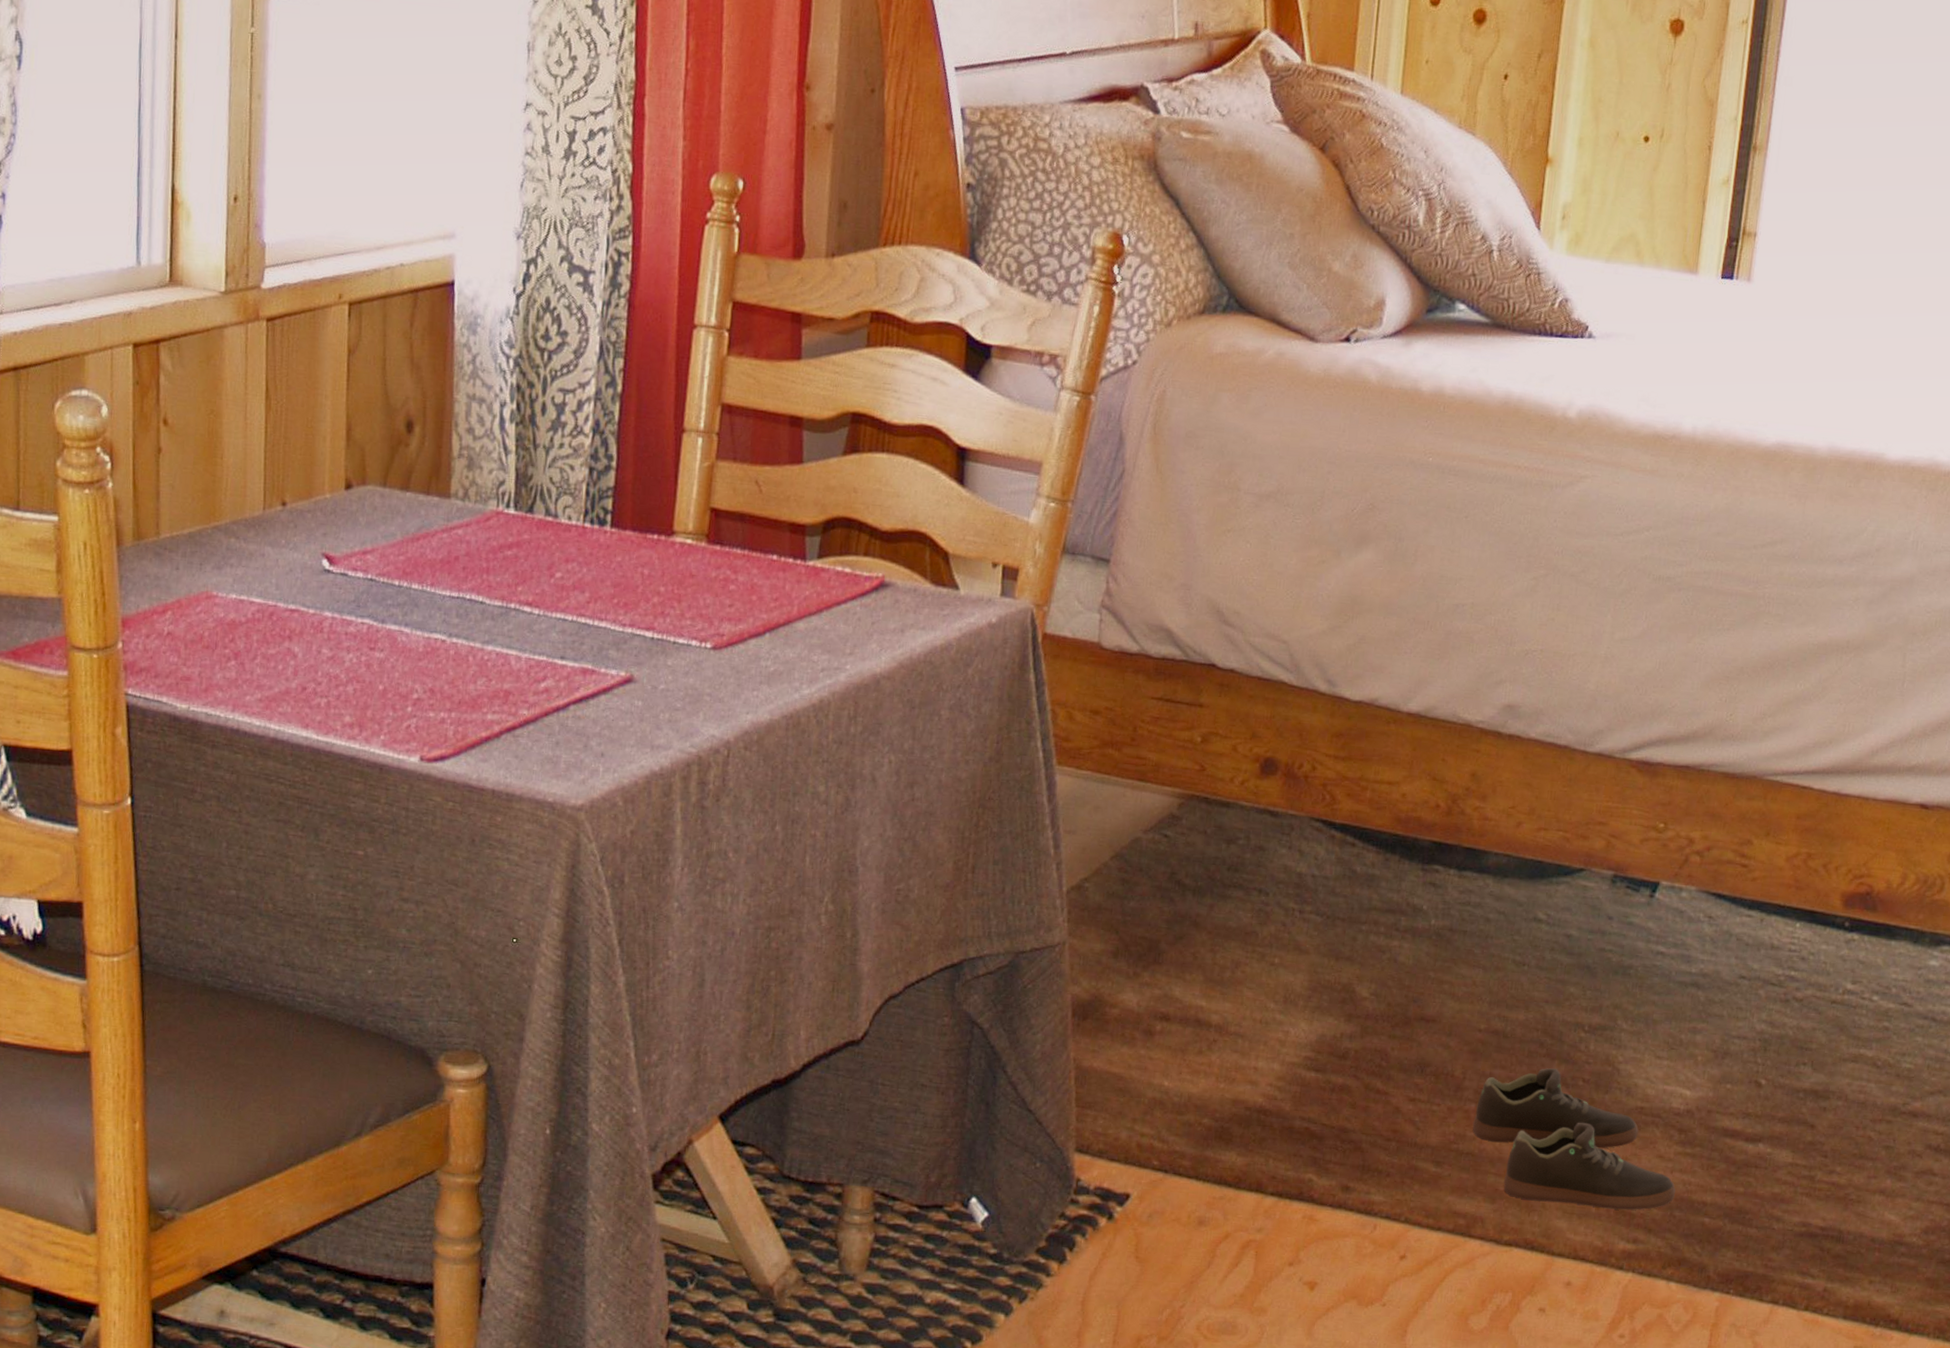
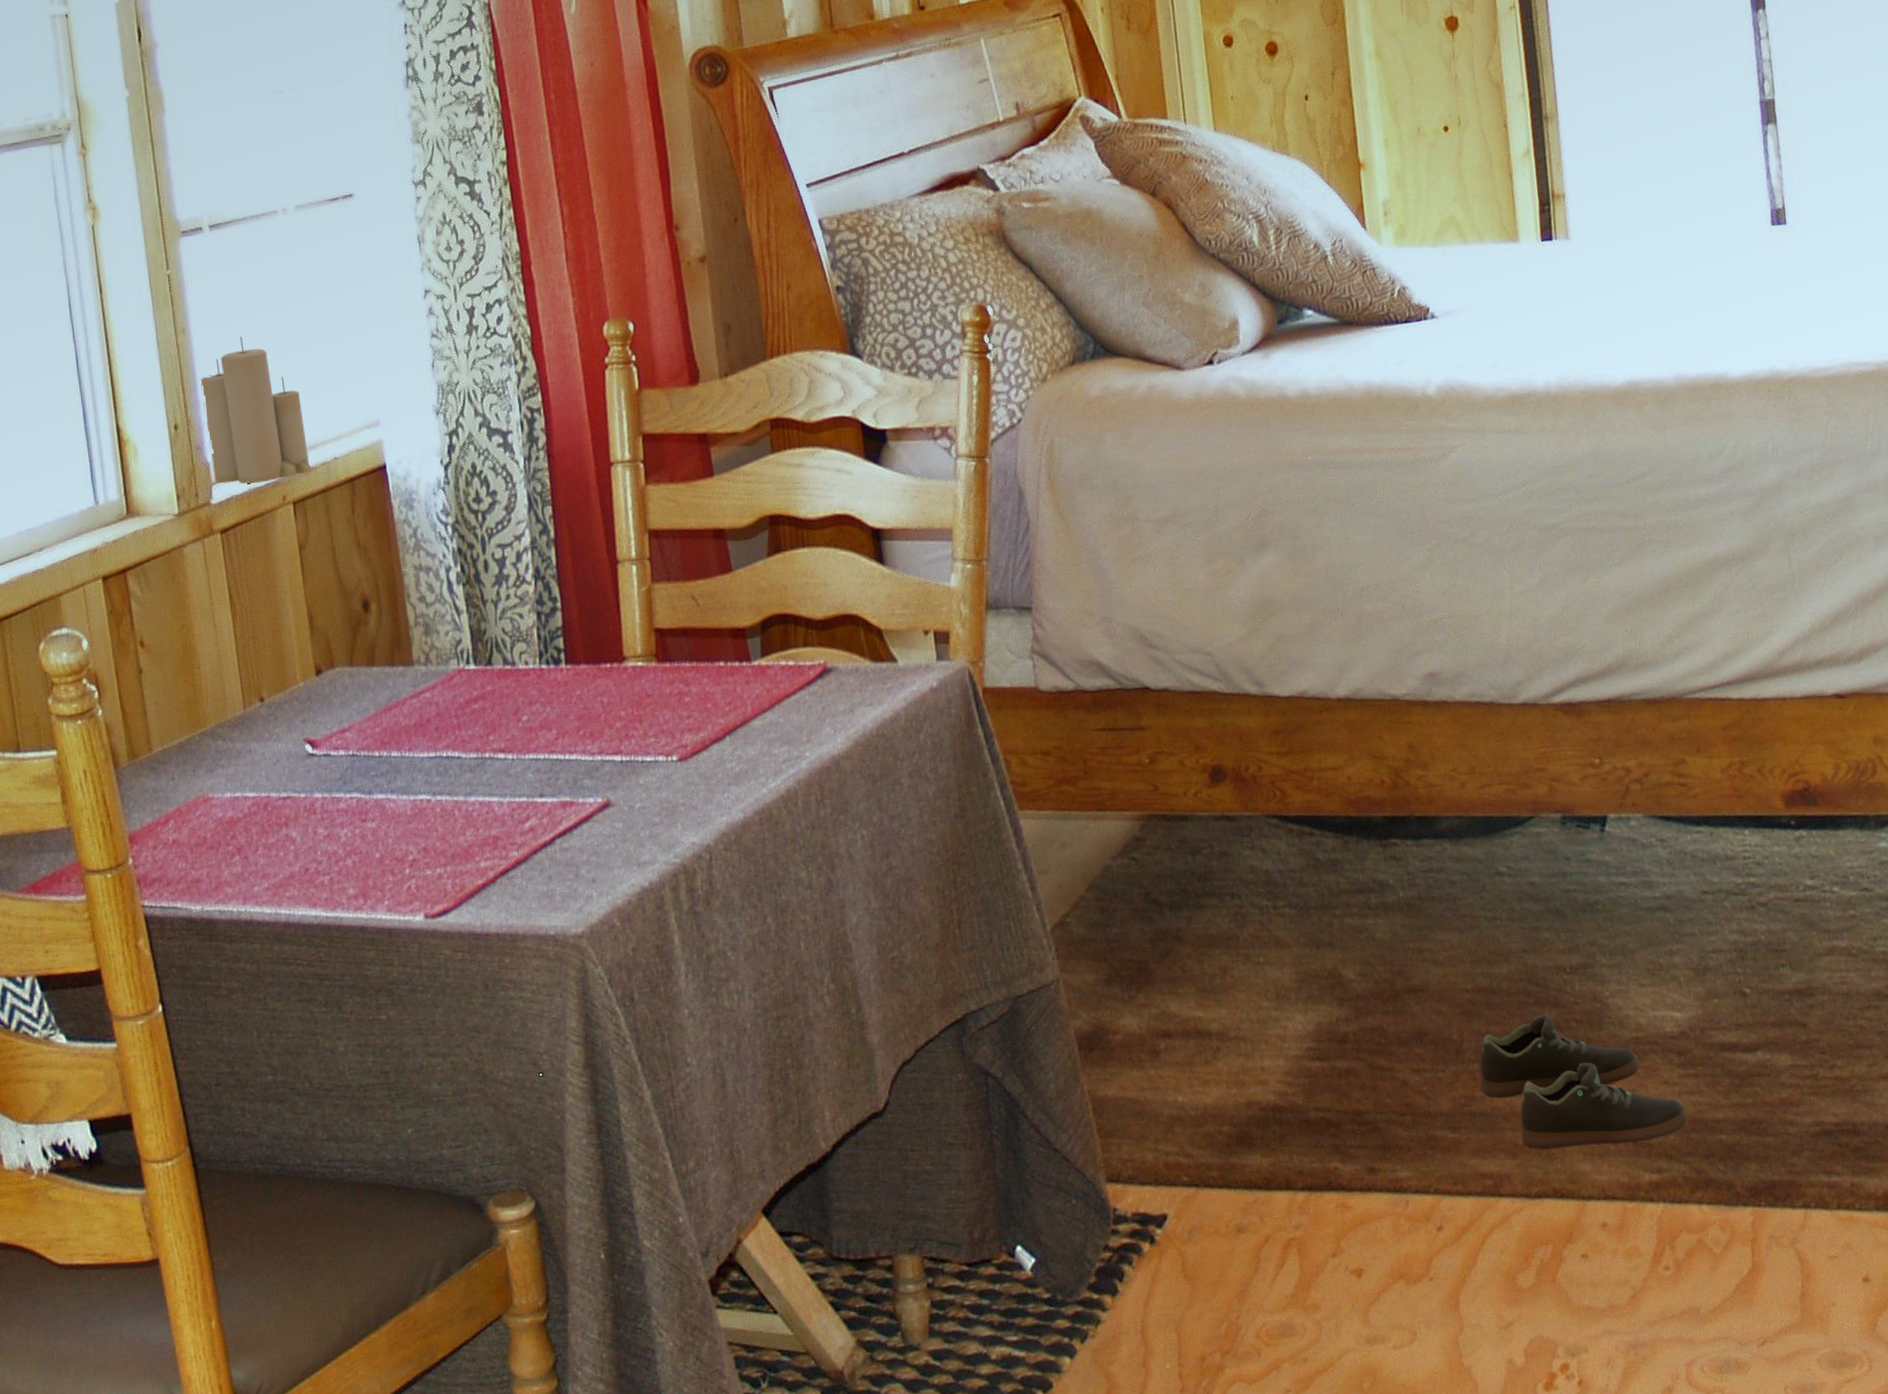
candle: none [268,115,375,276] -> present [200,337,312,485]

